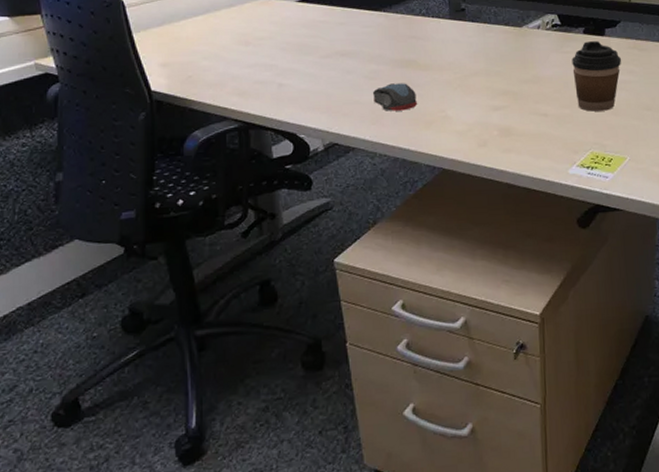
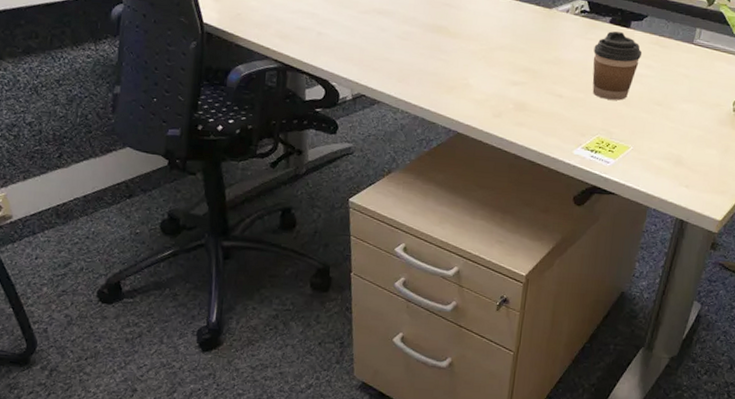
computer mouse: present [373,83,417,111] -> none [403,46,443,73]

